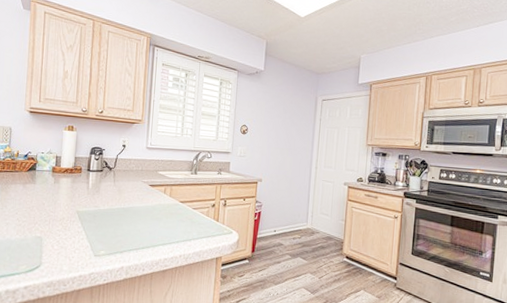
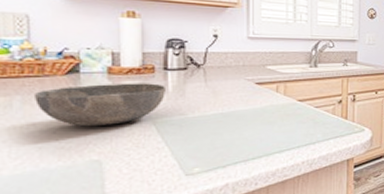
bowl: none [8,179,88,211] -> present [35,83,167,127]

